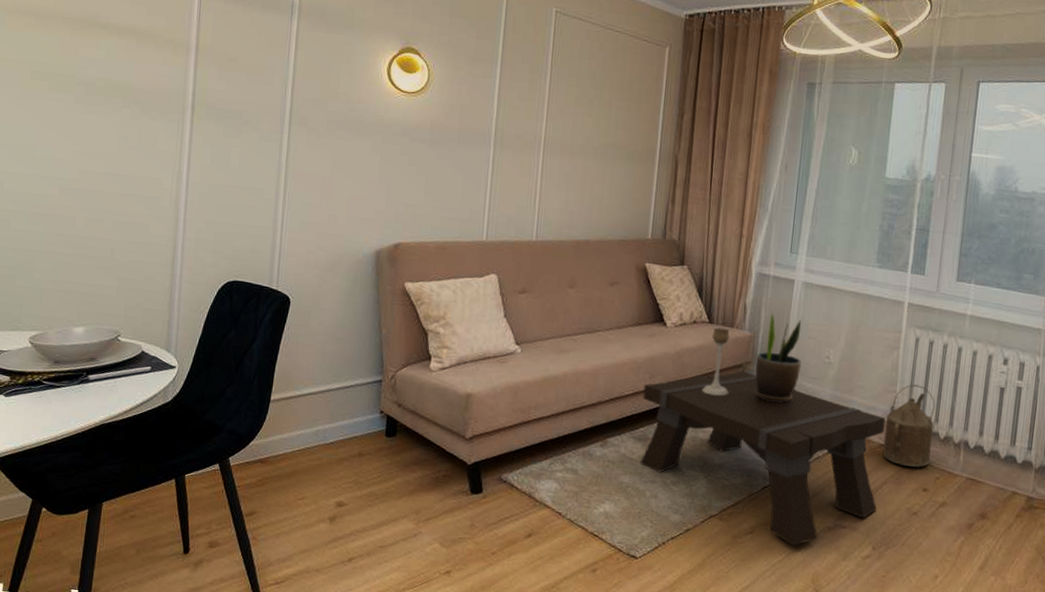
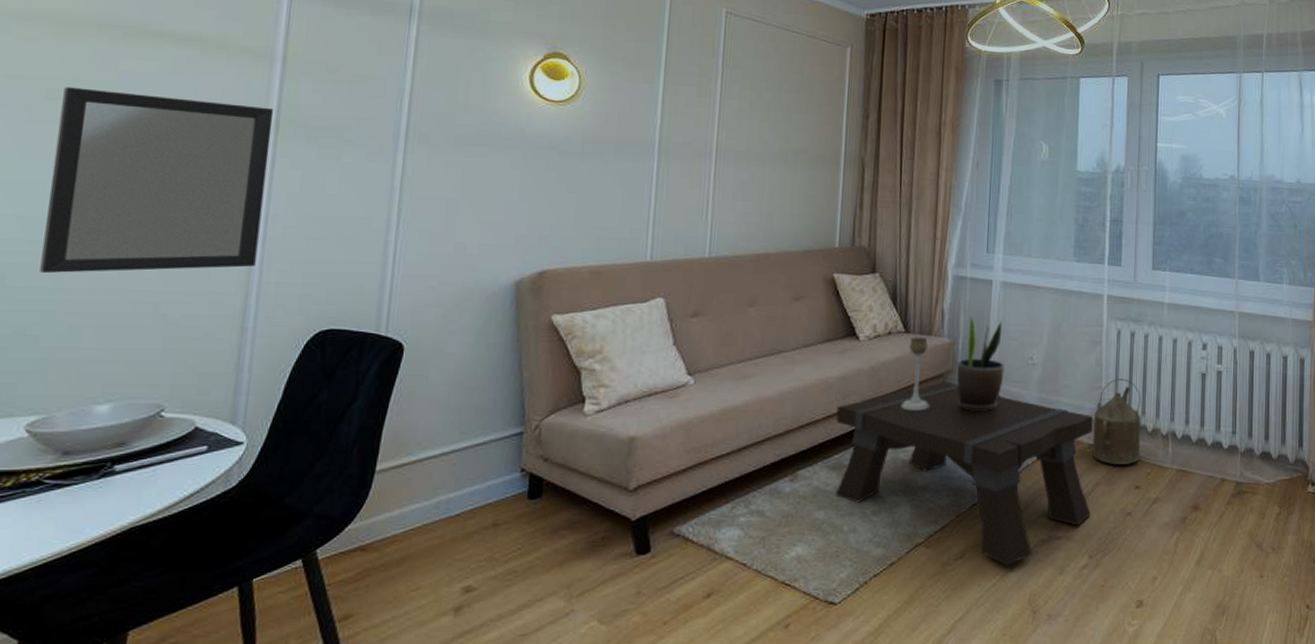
home mirror: none [33,69,191,225] -> present [40,87,274,274]

